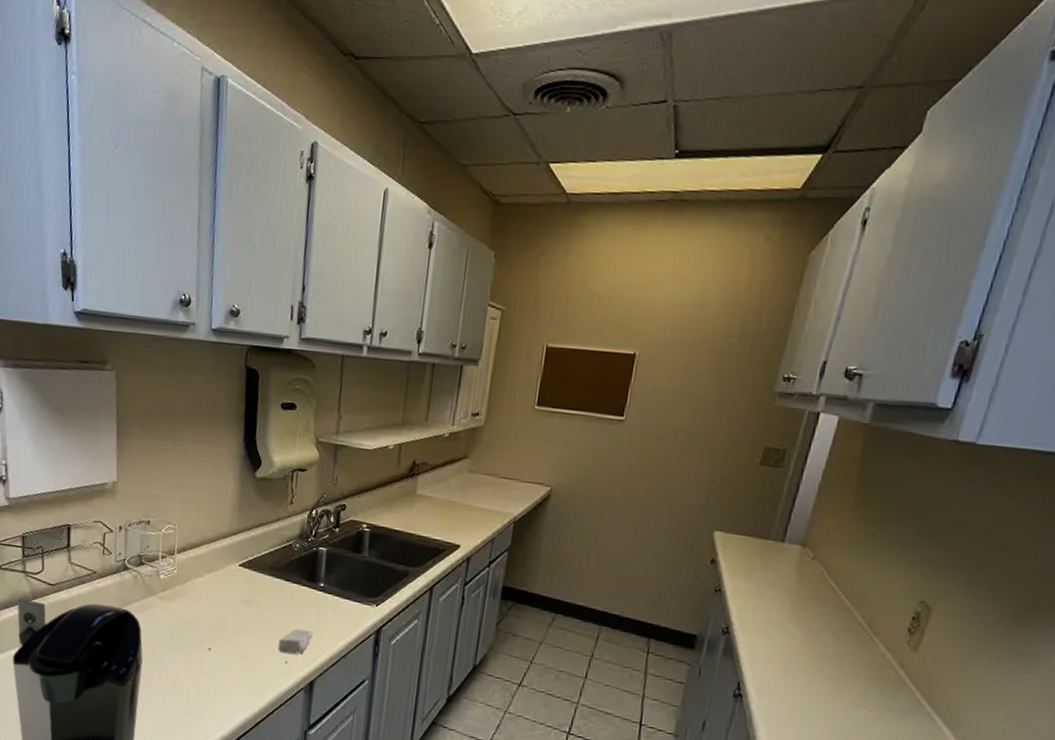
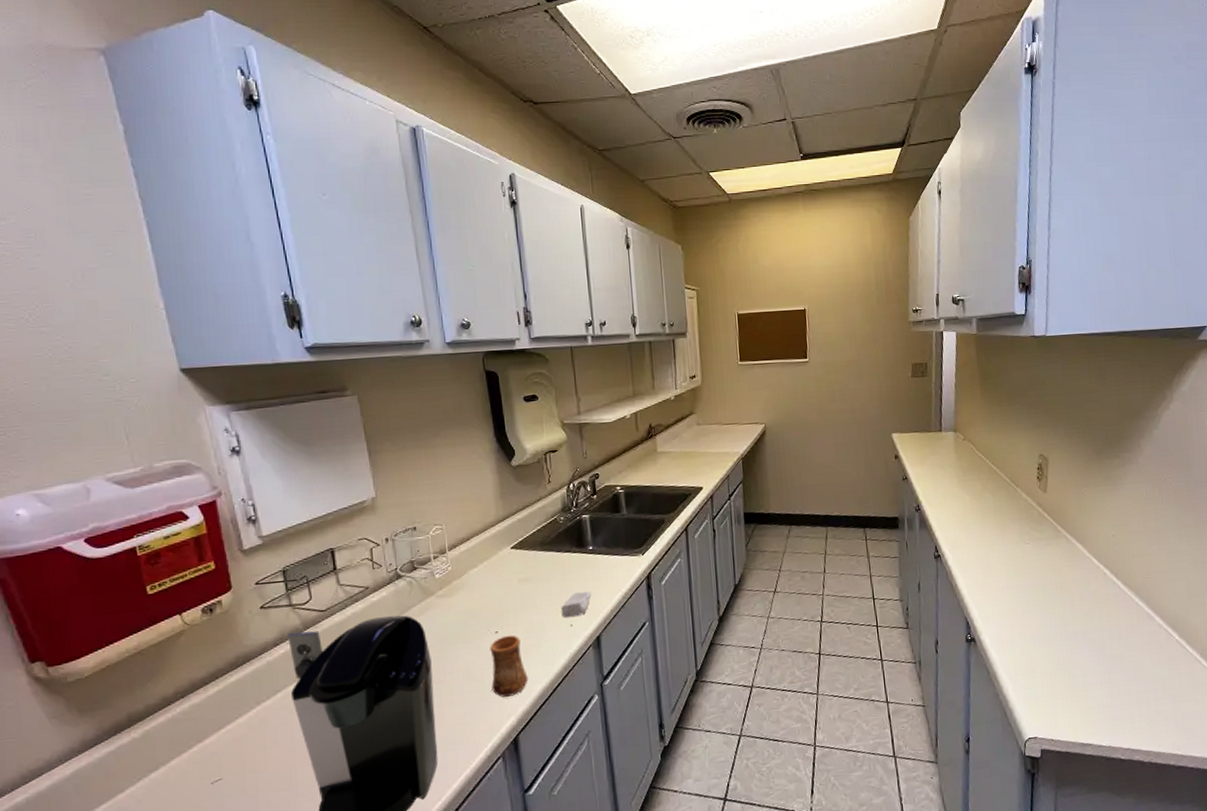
cup: none [195,654,233,719] -> present [490,634,528,697]

